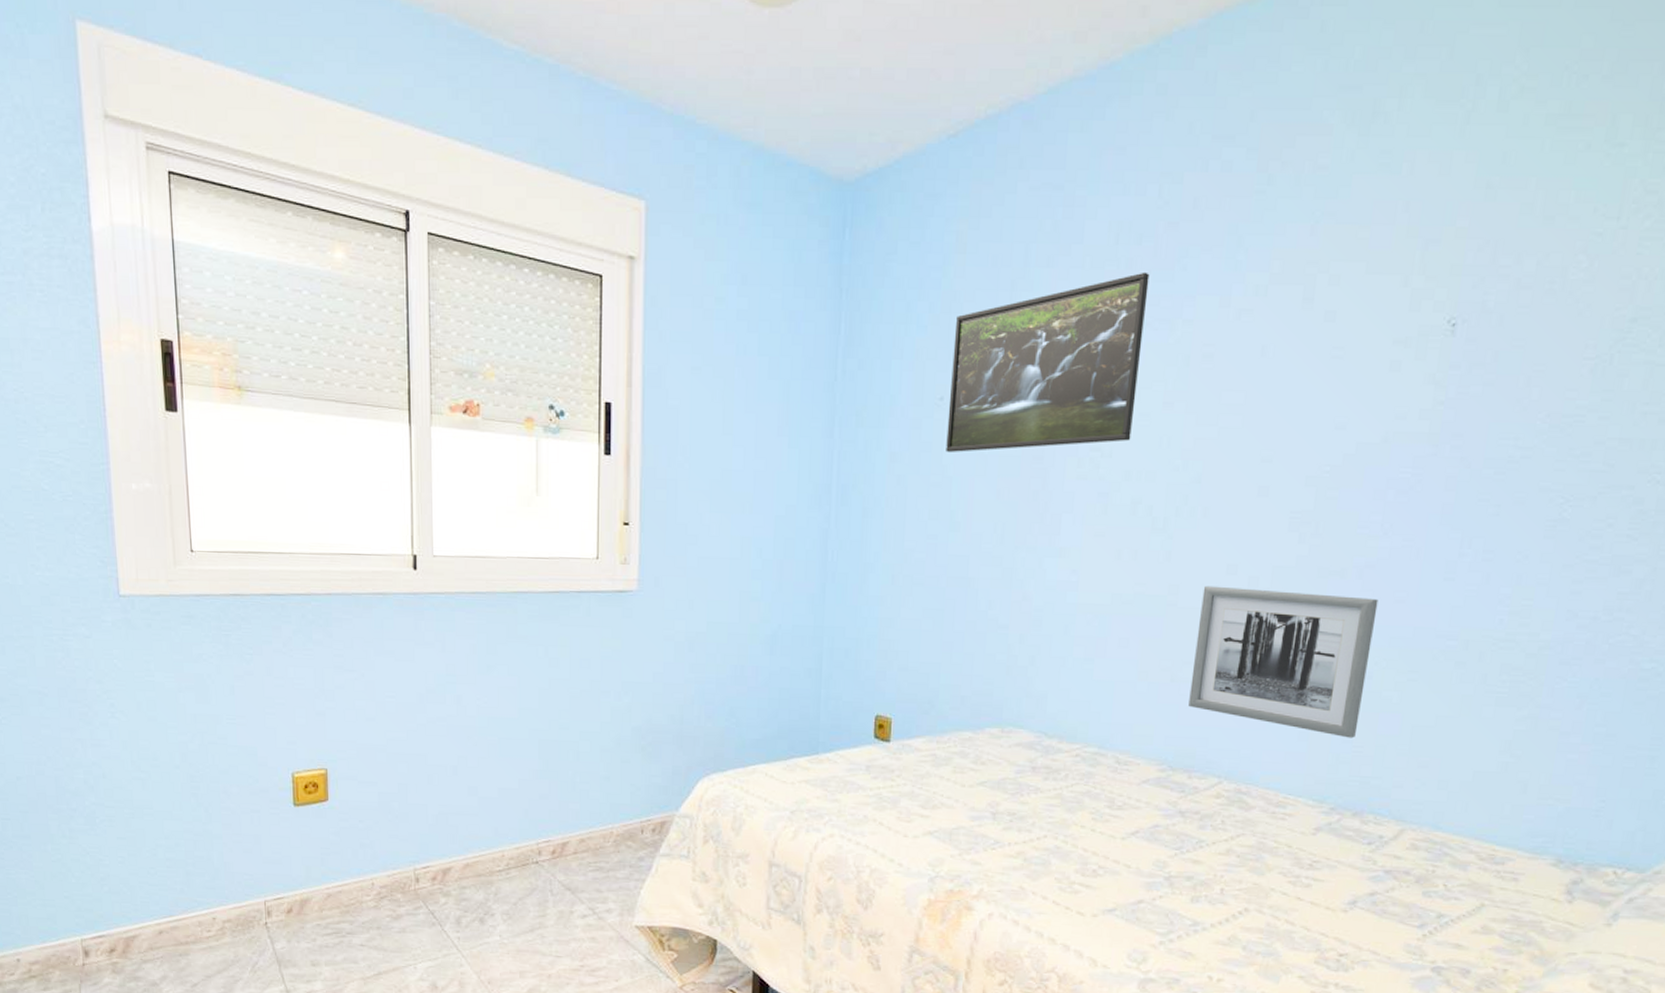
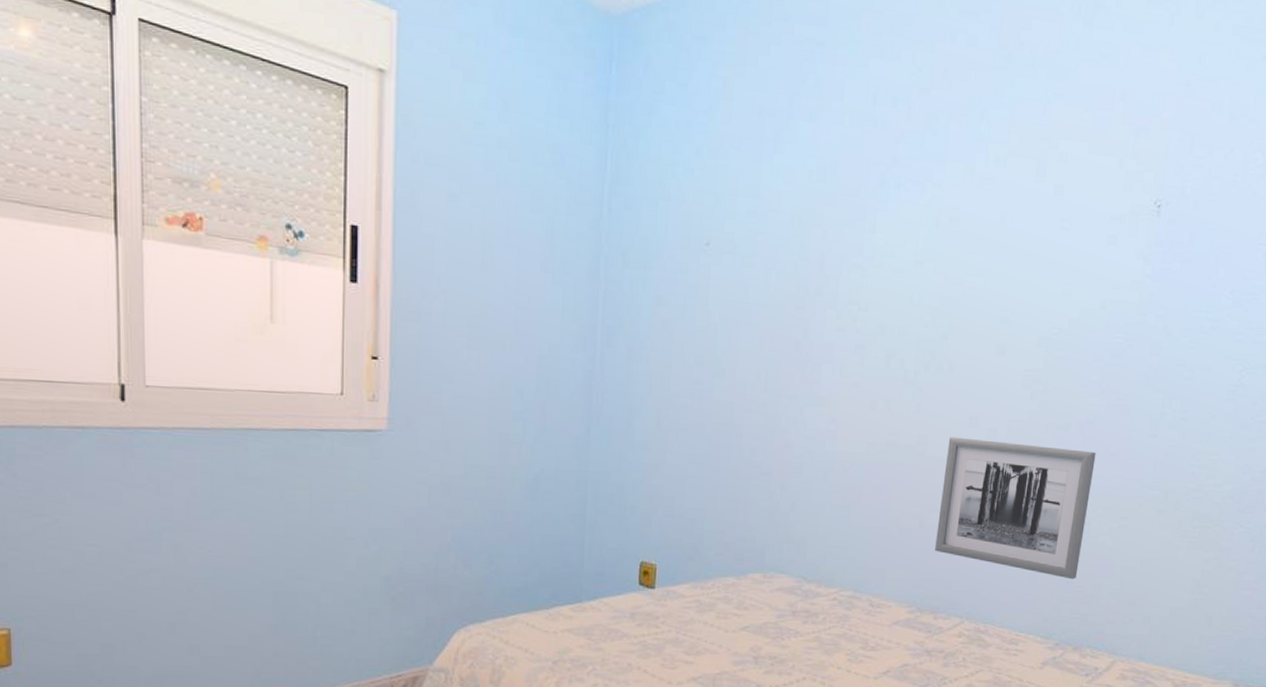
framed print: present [946,272,1150,452] -> none [711,134,904,299]

